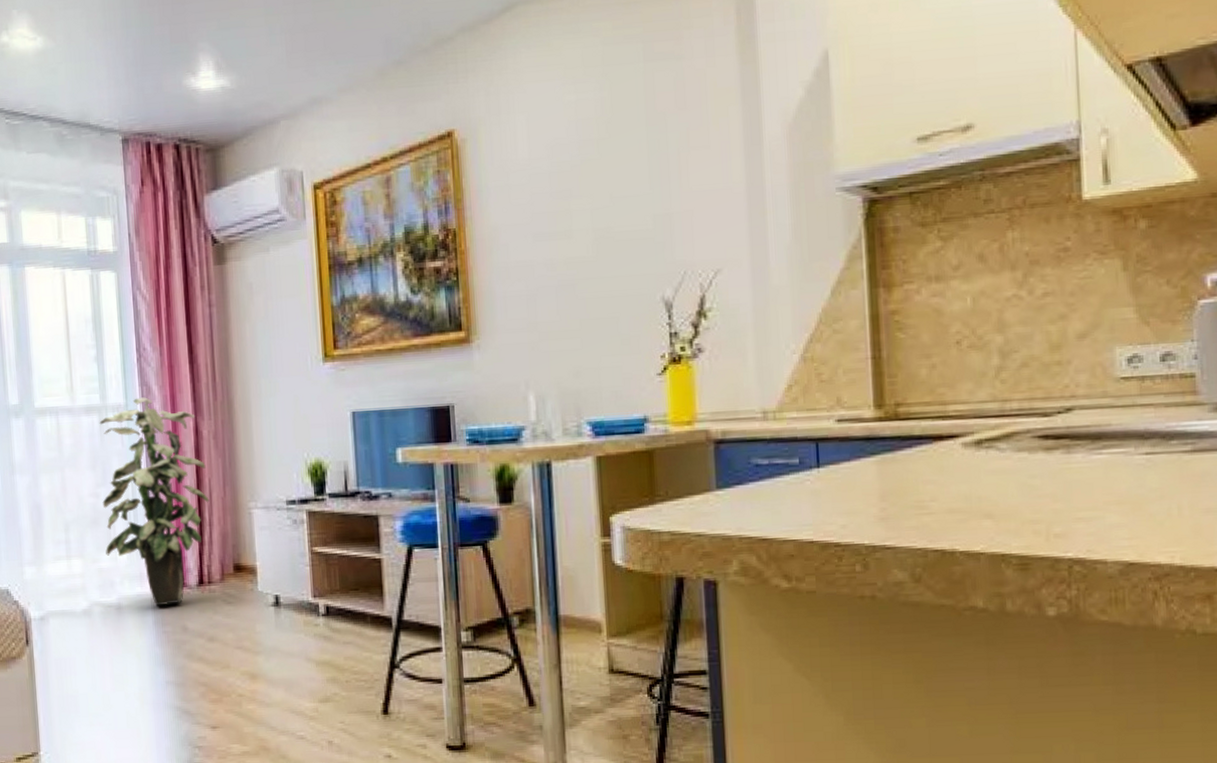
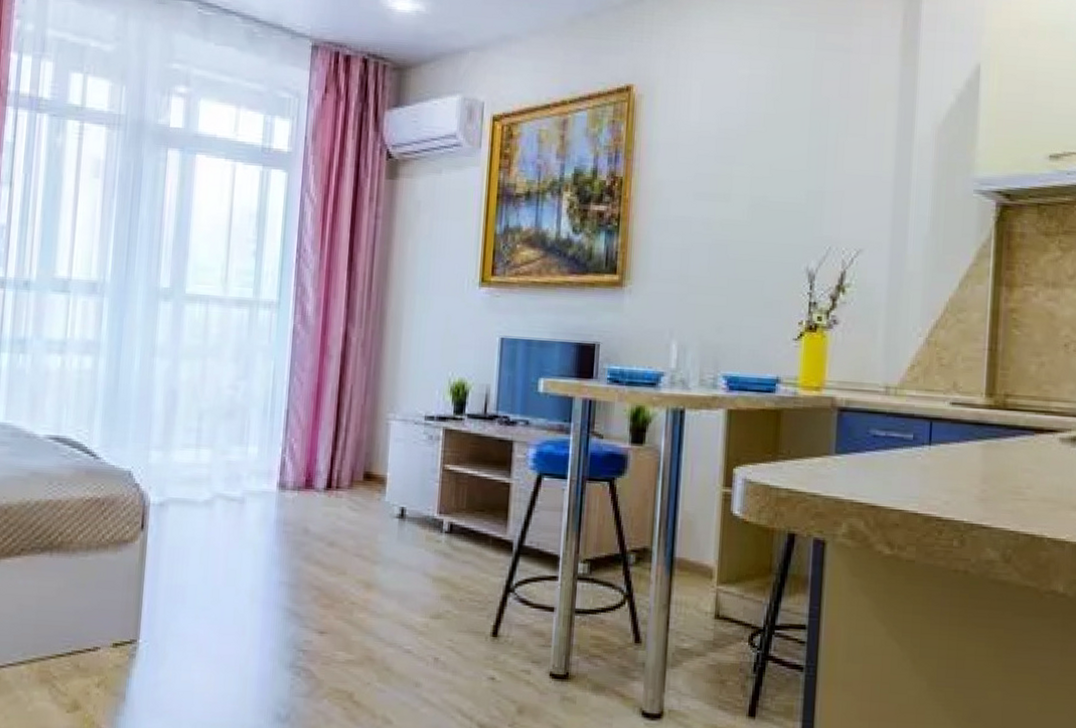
indoor plant: present [99,397,209,606] -> none [237,297,350,506]

